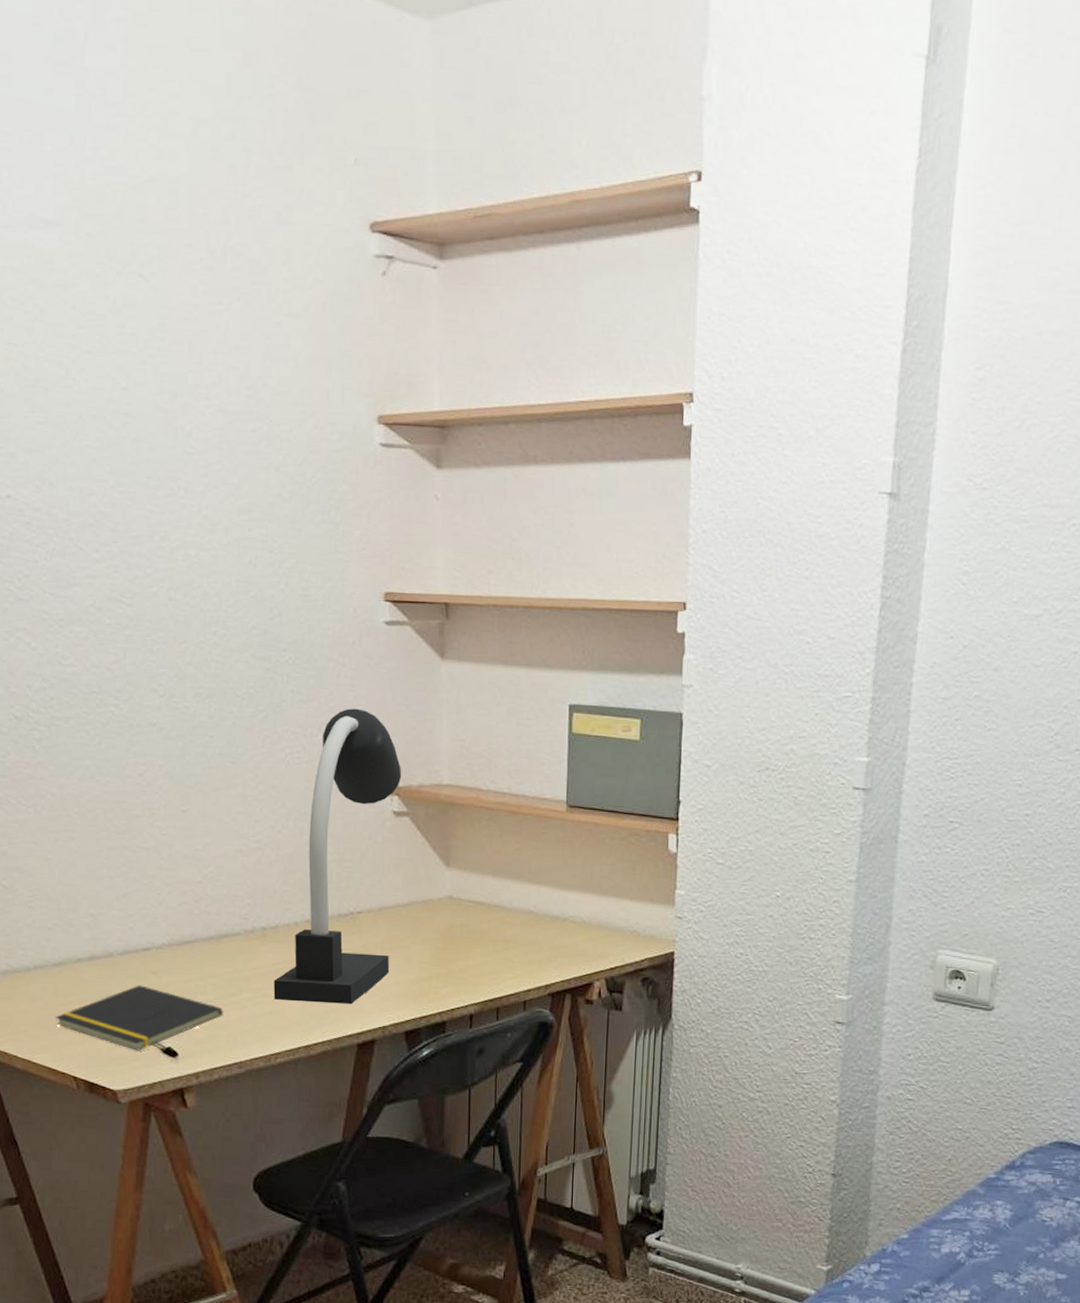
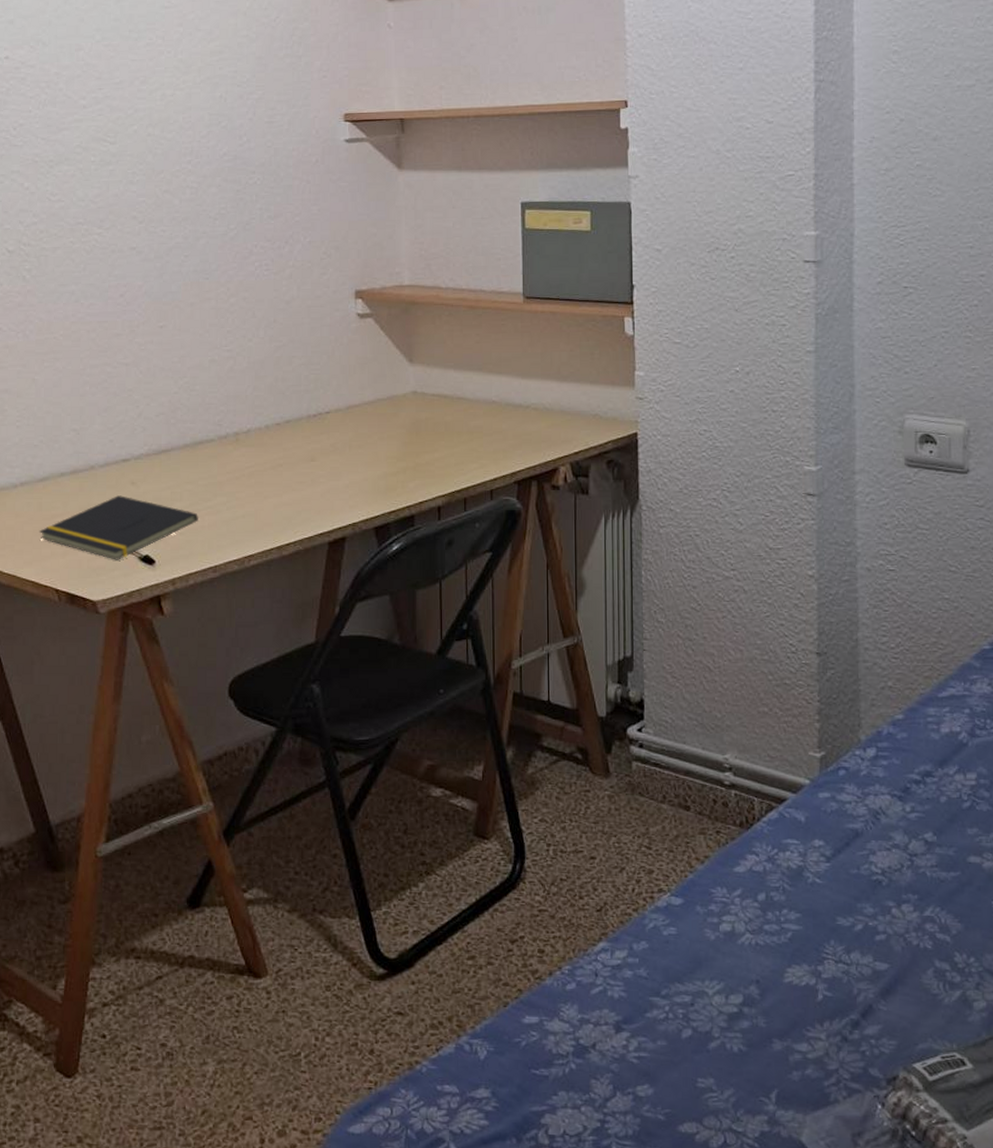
desk lamp: present [273,708,402,1005] -> none [246,220,365,503]

